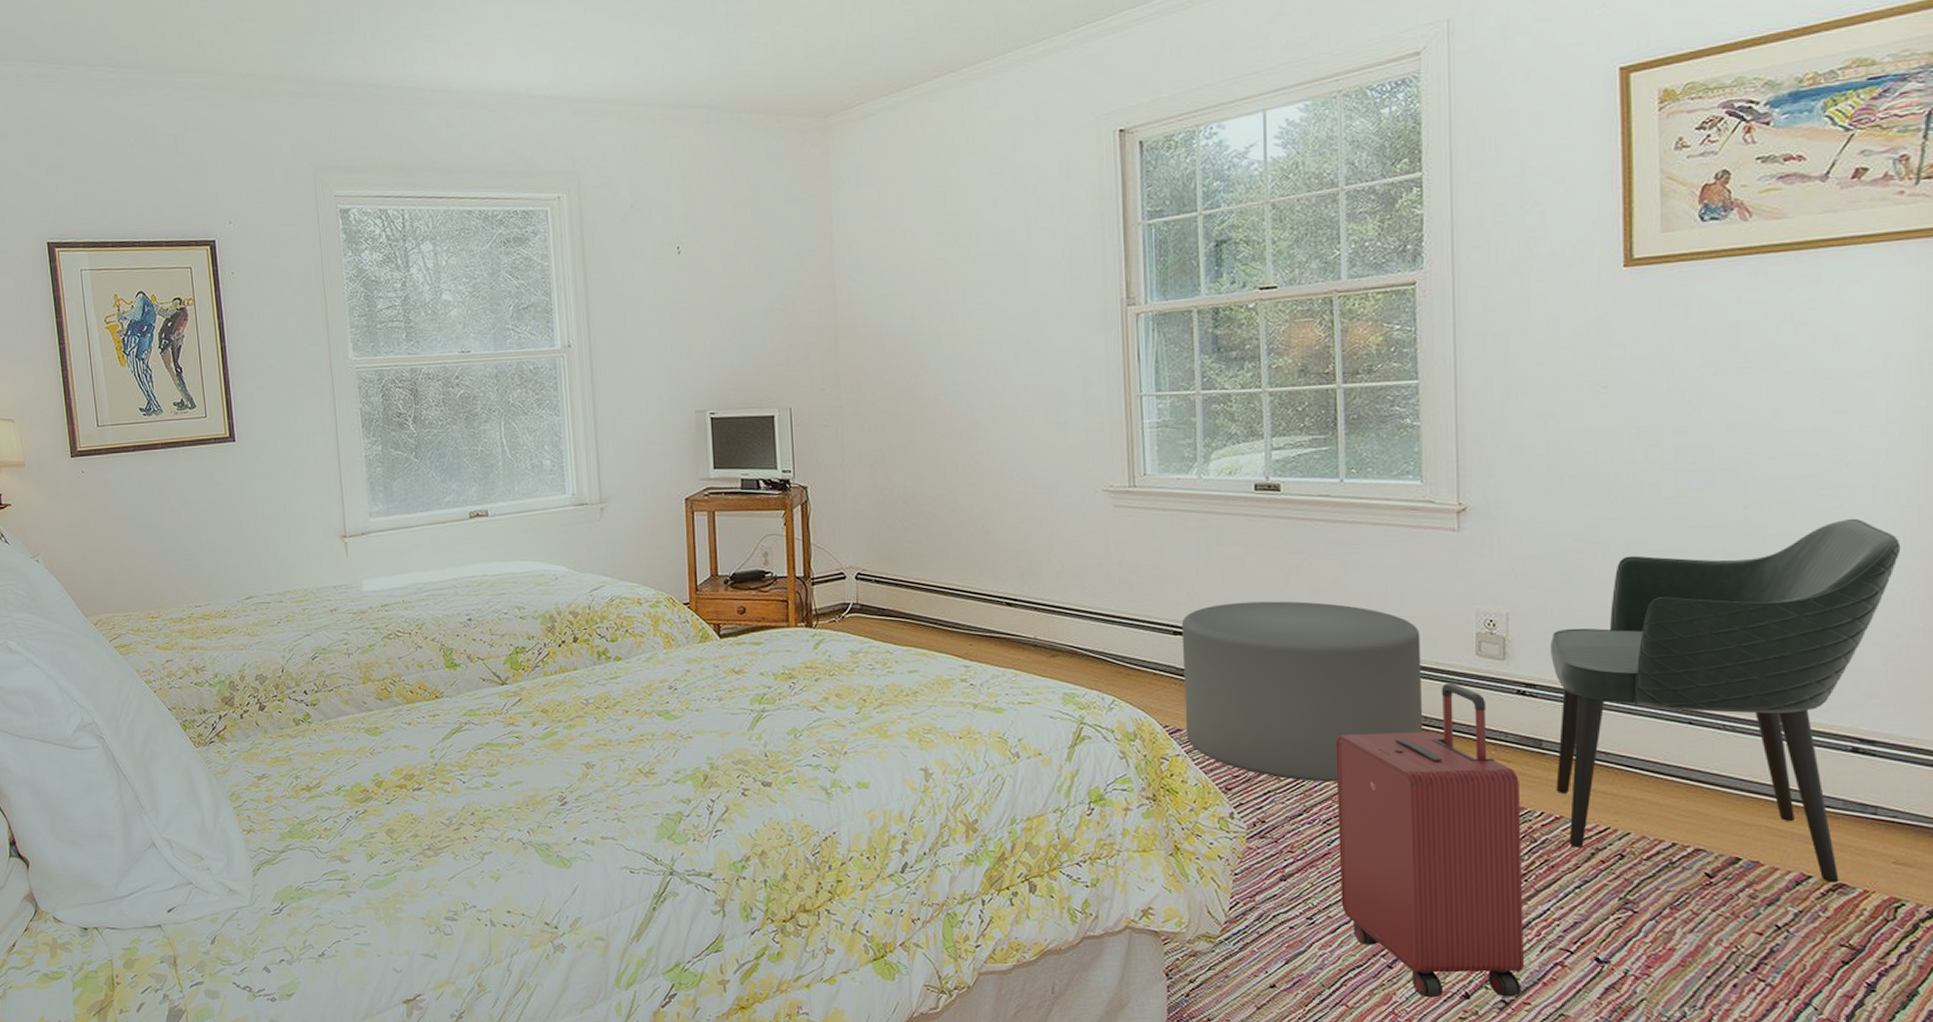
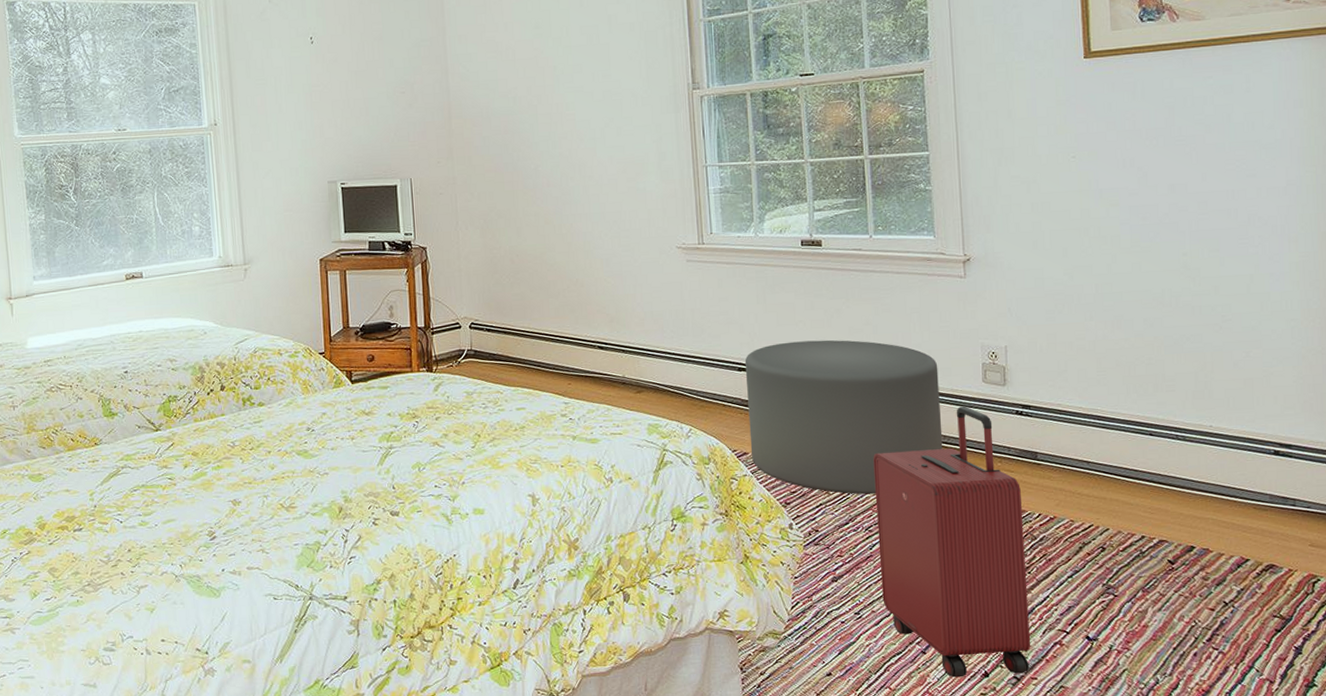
armchair: present [1549,518,1901,883] -> none [1040,262,1302,564]

